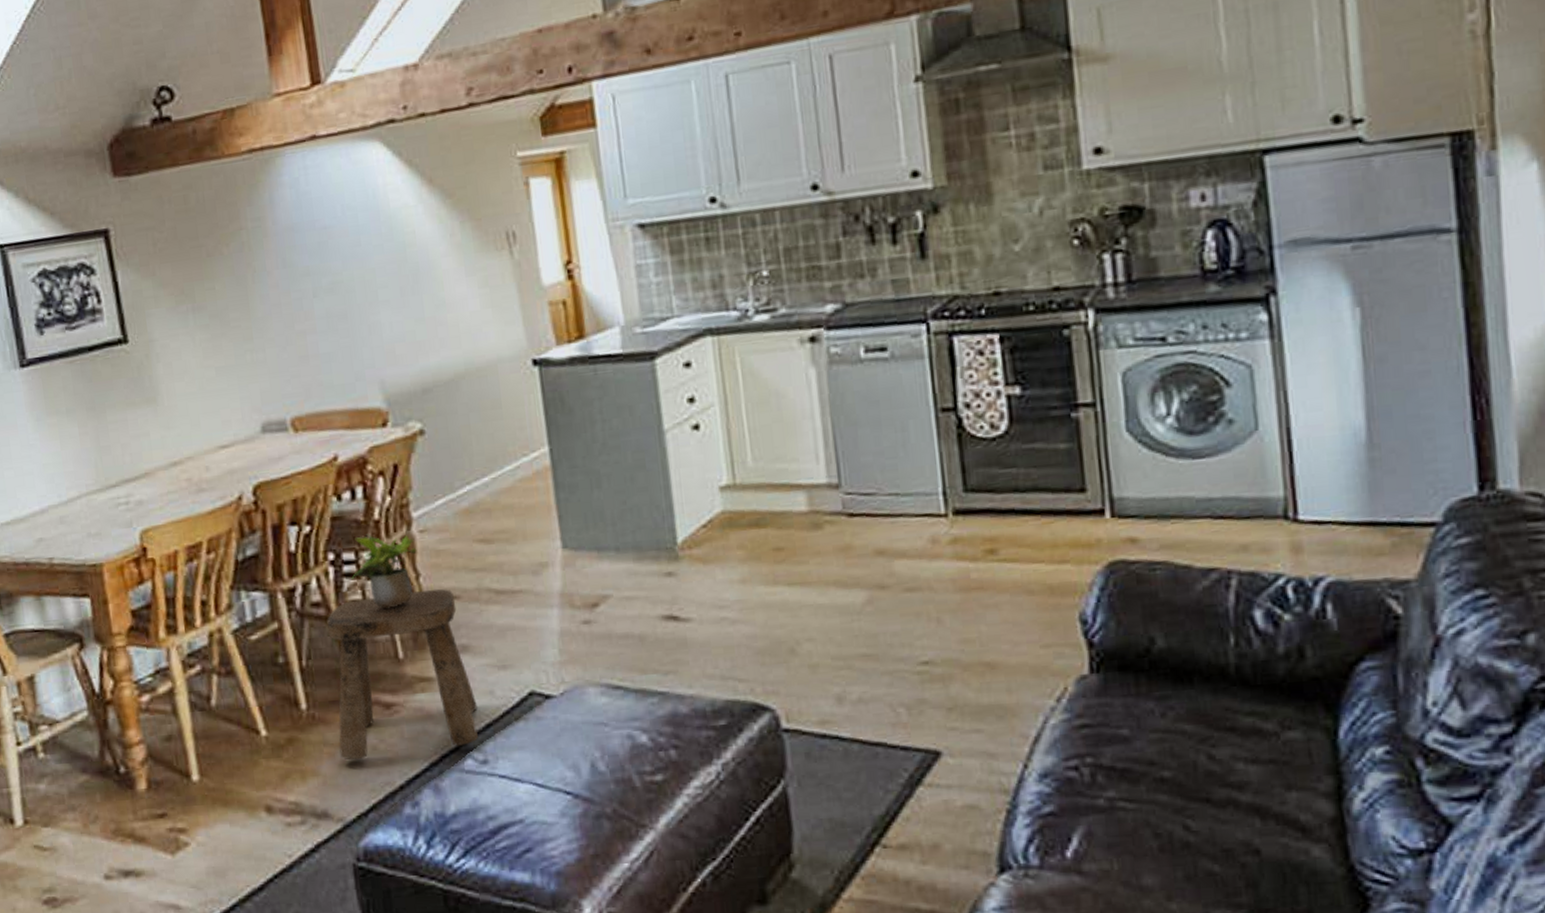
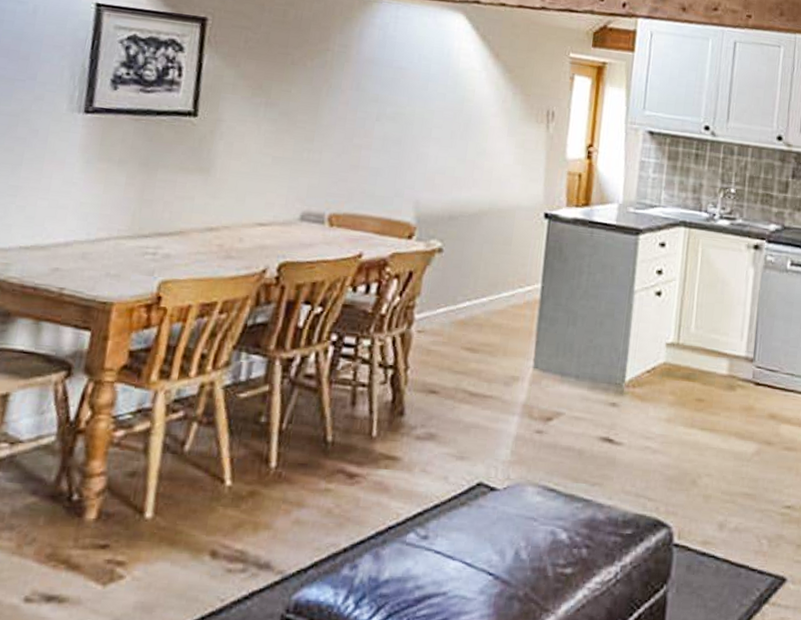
stool: present [327,589,479,761] -> none [296,379,434,520]
potted plant: present [351,534,417,610] -> none [347,324,412,392]

